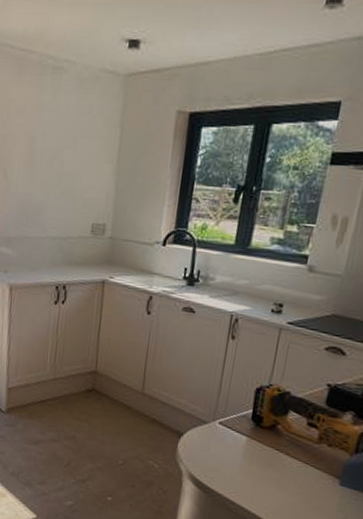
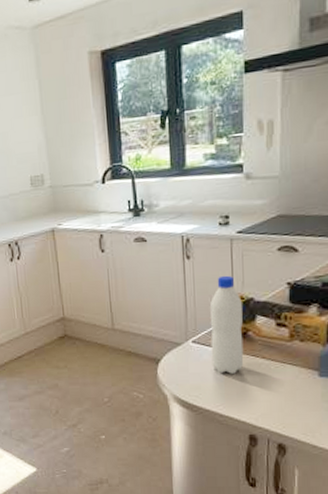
water bottle: none [234,363,278,464] -> present [210,275,244,374]

